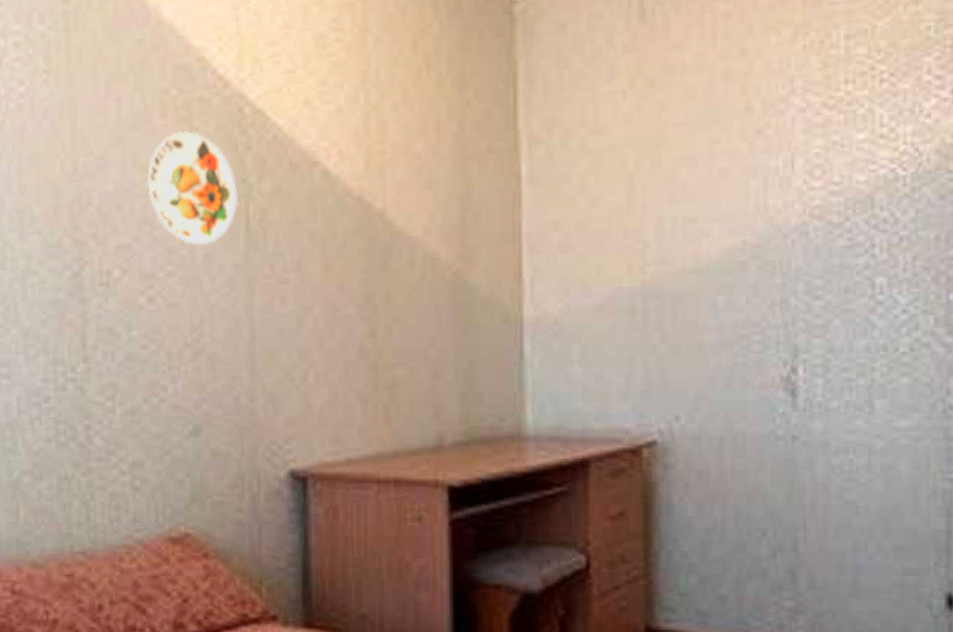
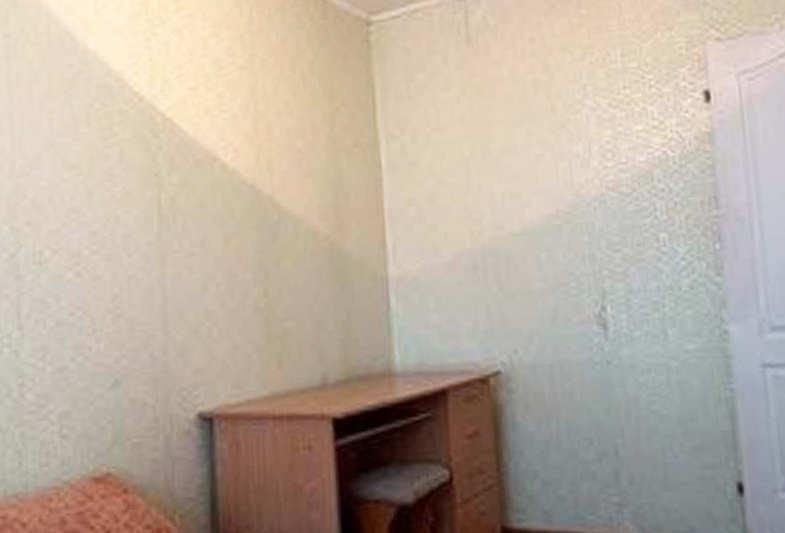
decorative plate: present [147,131,238,245] -> none [75,136,151,228]

